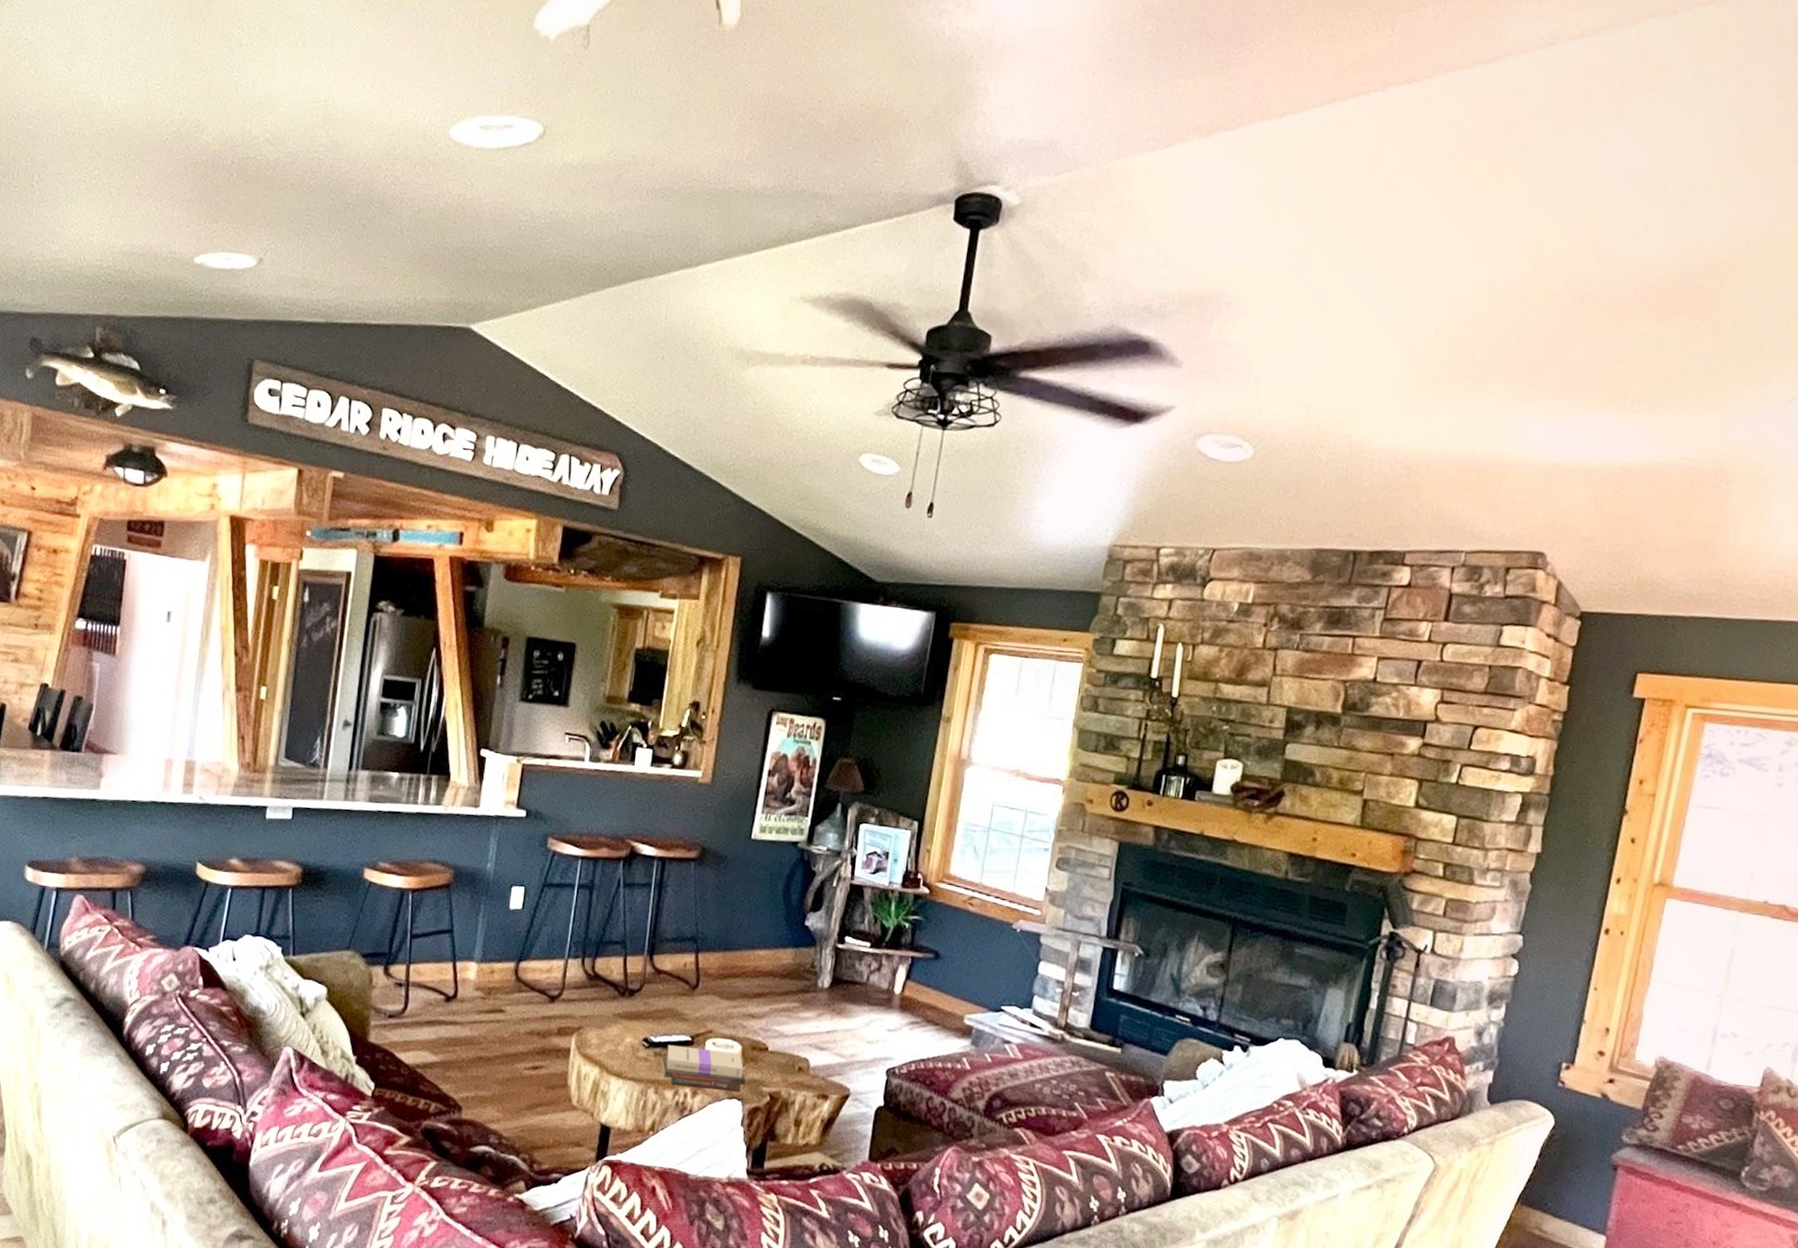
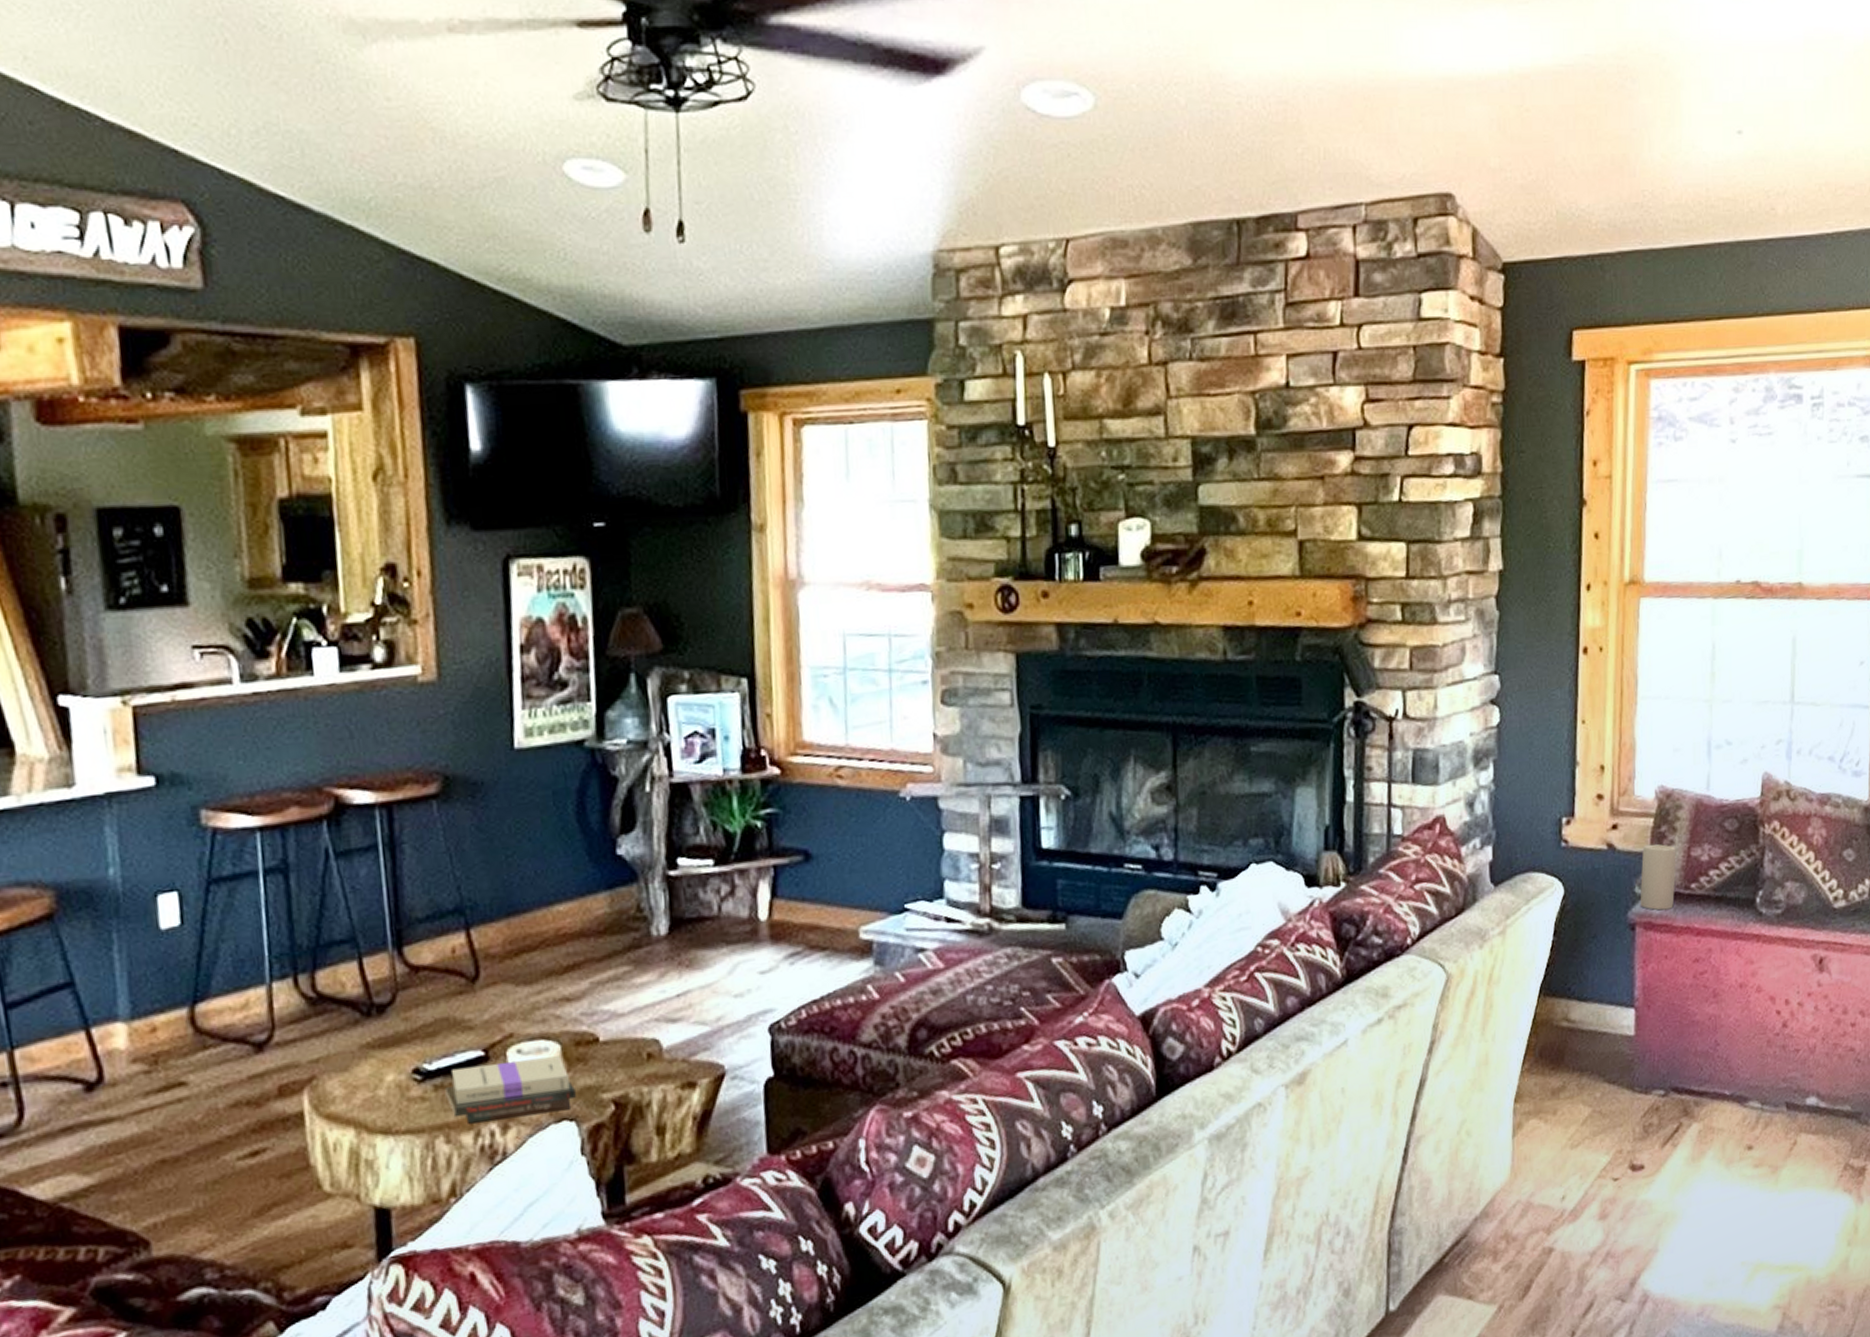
candle: none [1625,1102,1668,1162] -> present [1640,844,1676,911]

